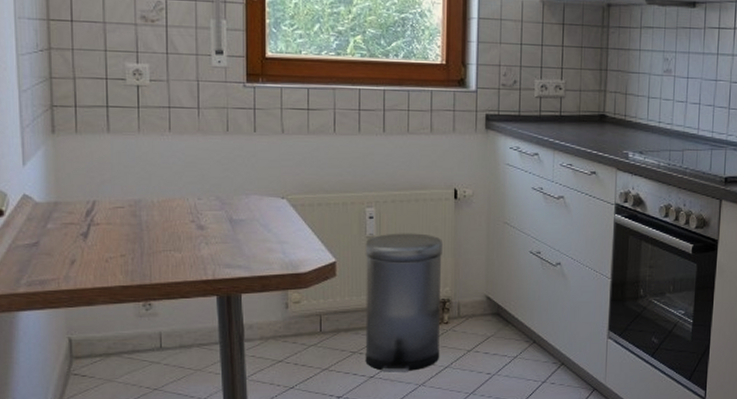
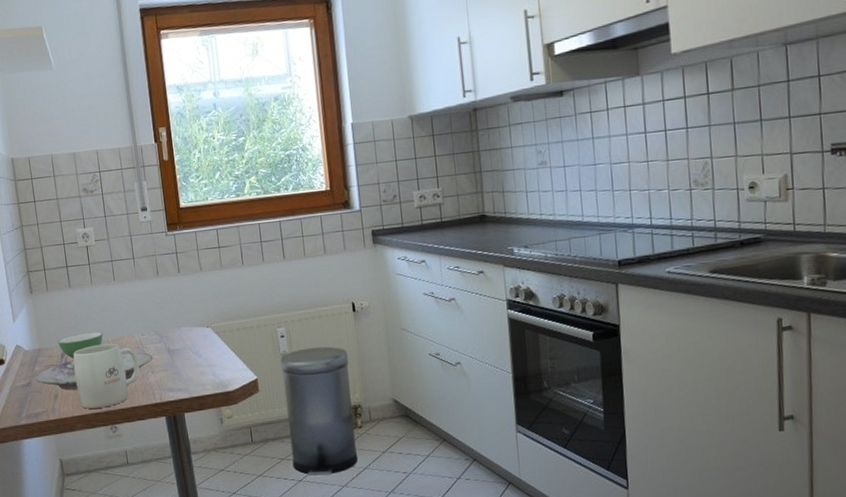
plate: none [45,218,210,256] -> present [35,352,153,390]
bowl: none [82,188,147,219] -> present [57,331,104,359]
mug: none [101,204,190,280] -> present [73,343,140,409]

